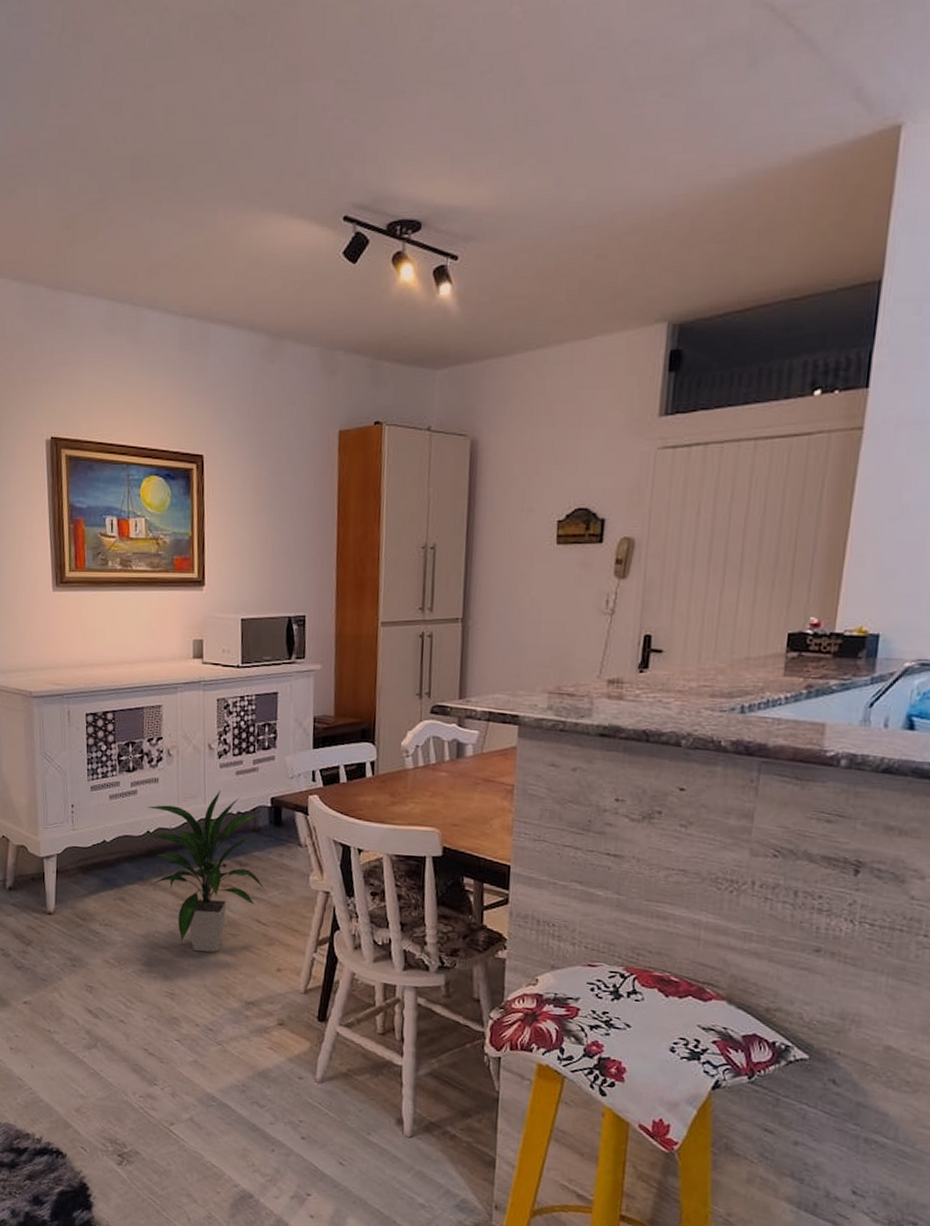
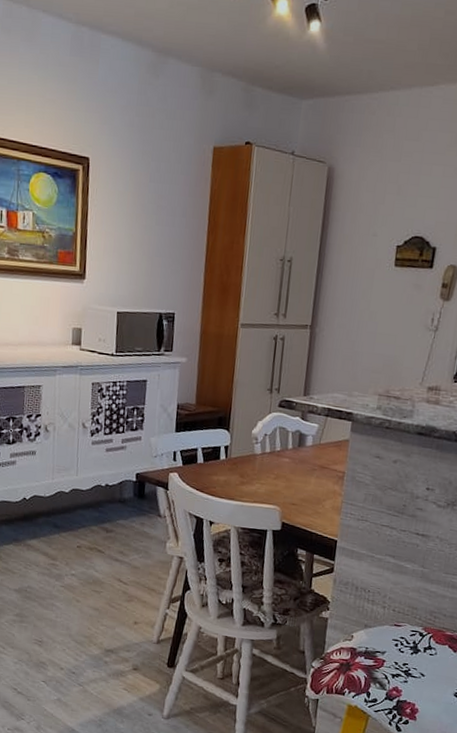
indoor plant: present [146,789,266,953] -> none [22,464,128,607]

